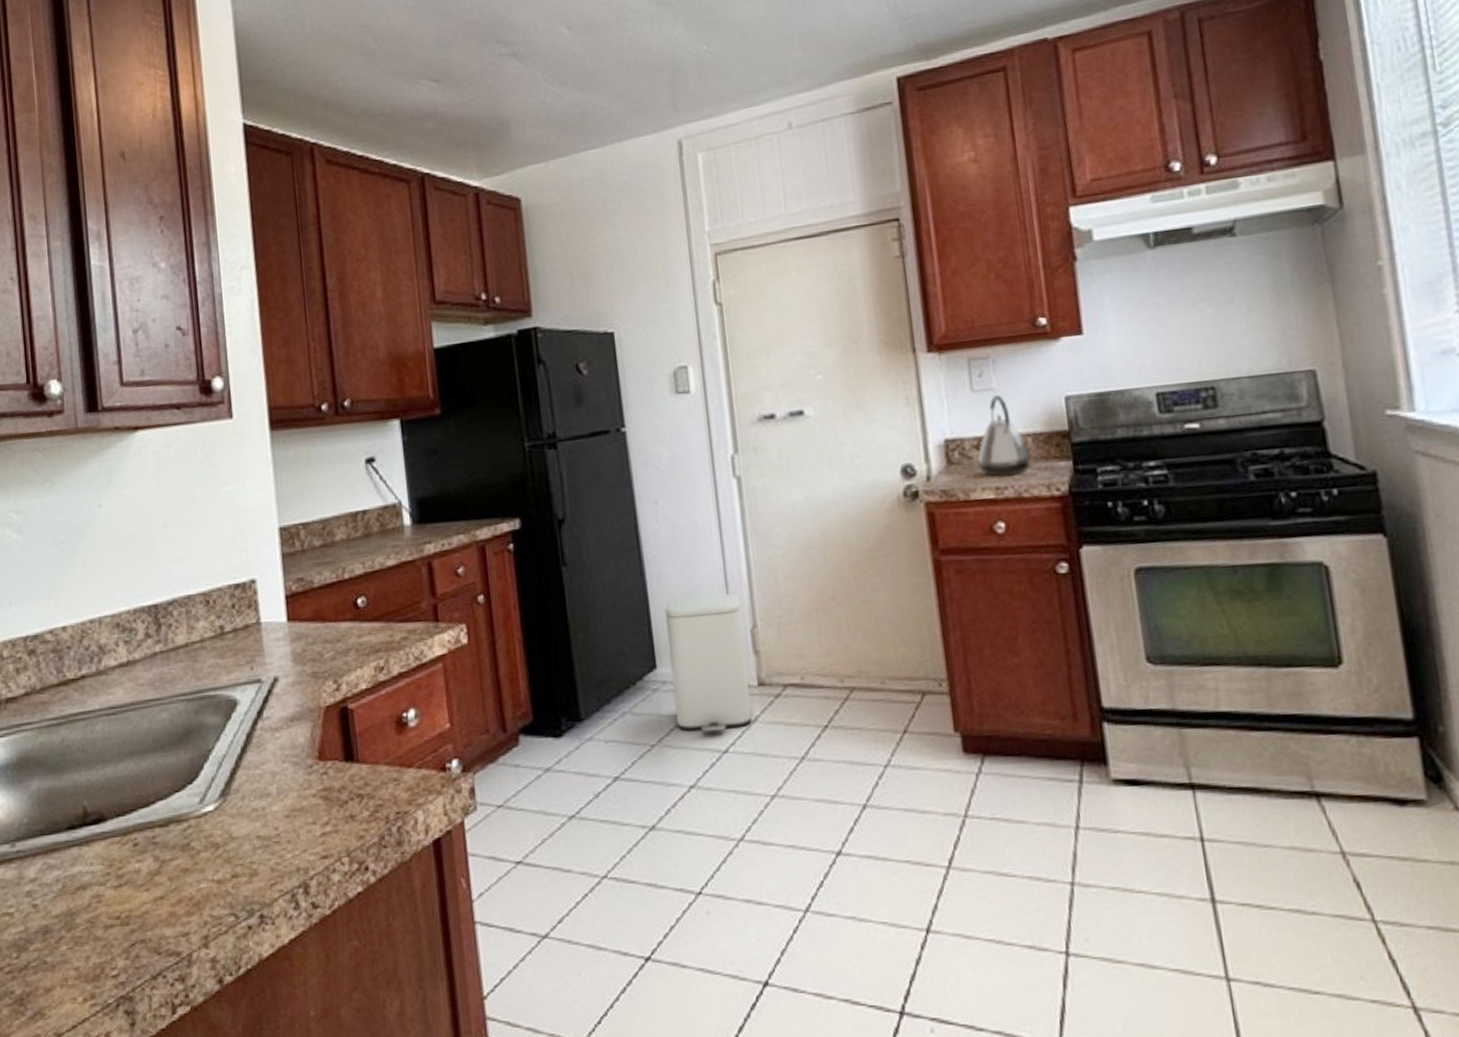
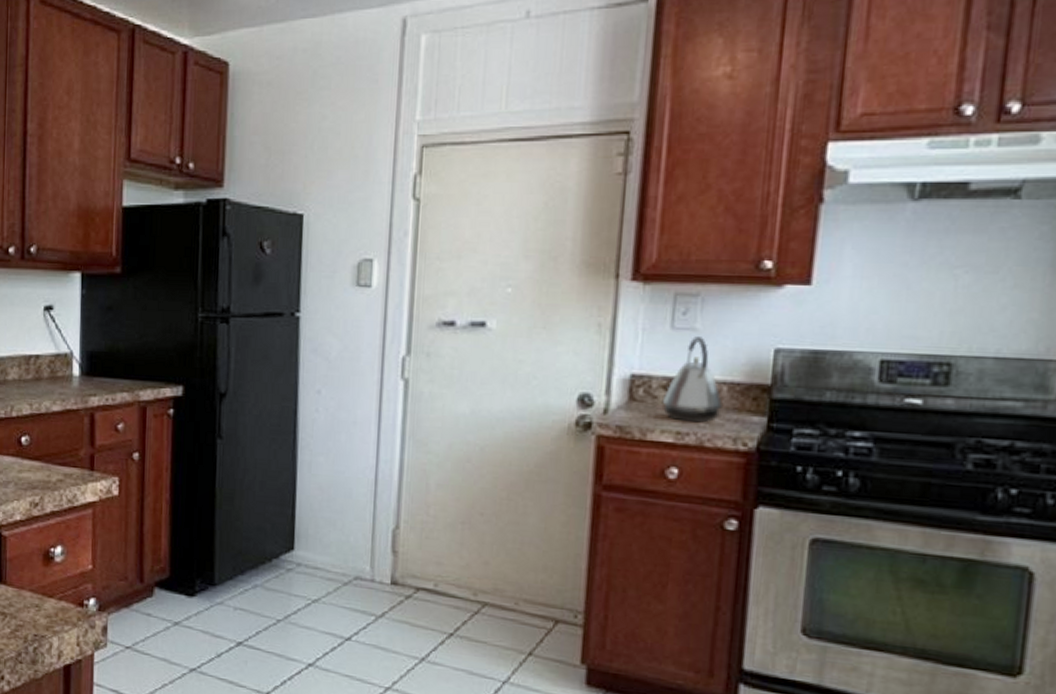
pedal bin: present [664,593,753,732] -> none [305,487,387,620]

